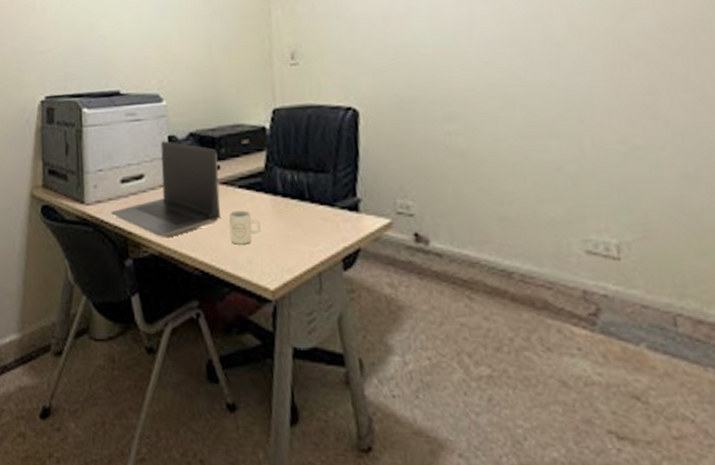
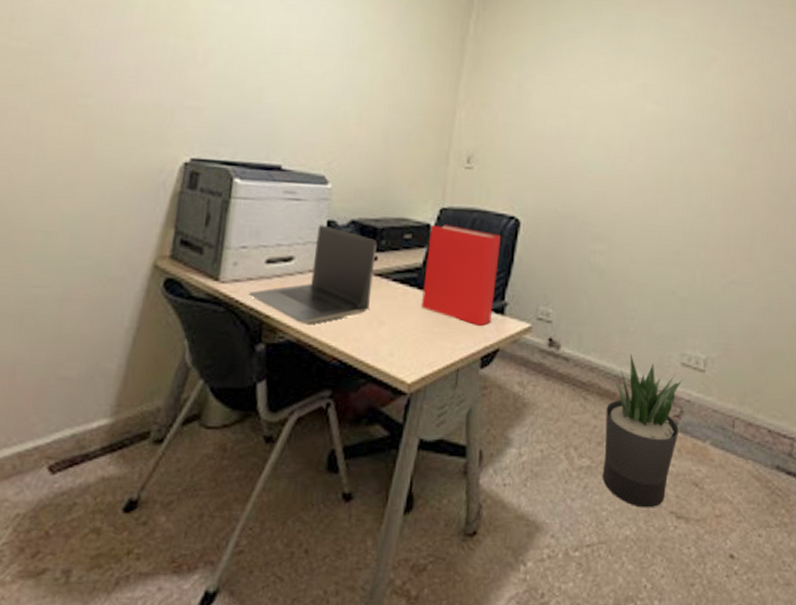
mug: present [228,210,261,245] -> none [375,303,409,337]
book: none [266,125,346,225] -> present [421,224,501,326]
planter: none [497,245,600,426] -> present [603,354,683,508]

